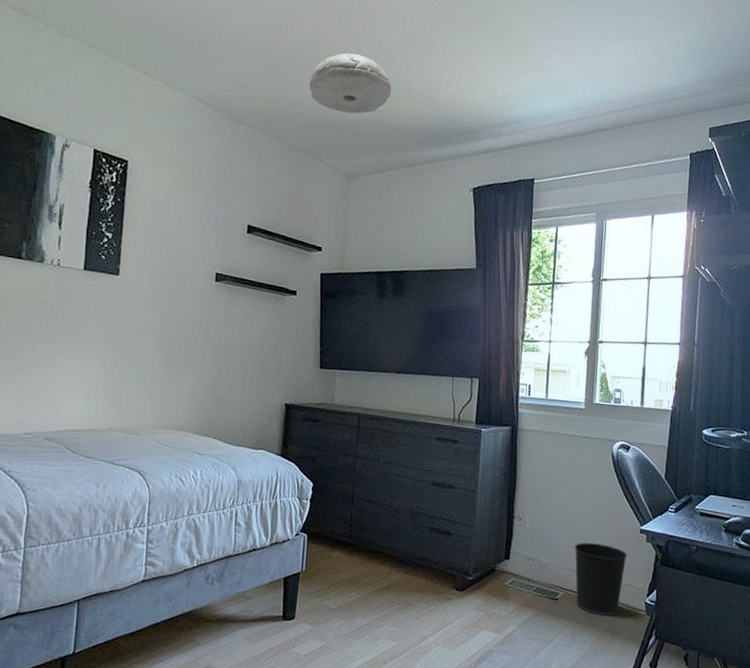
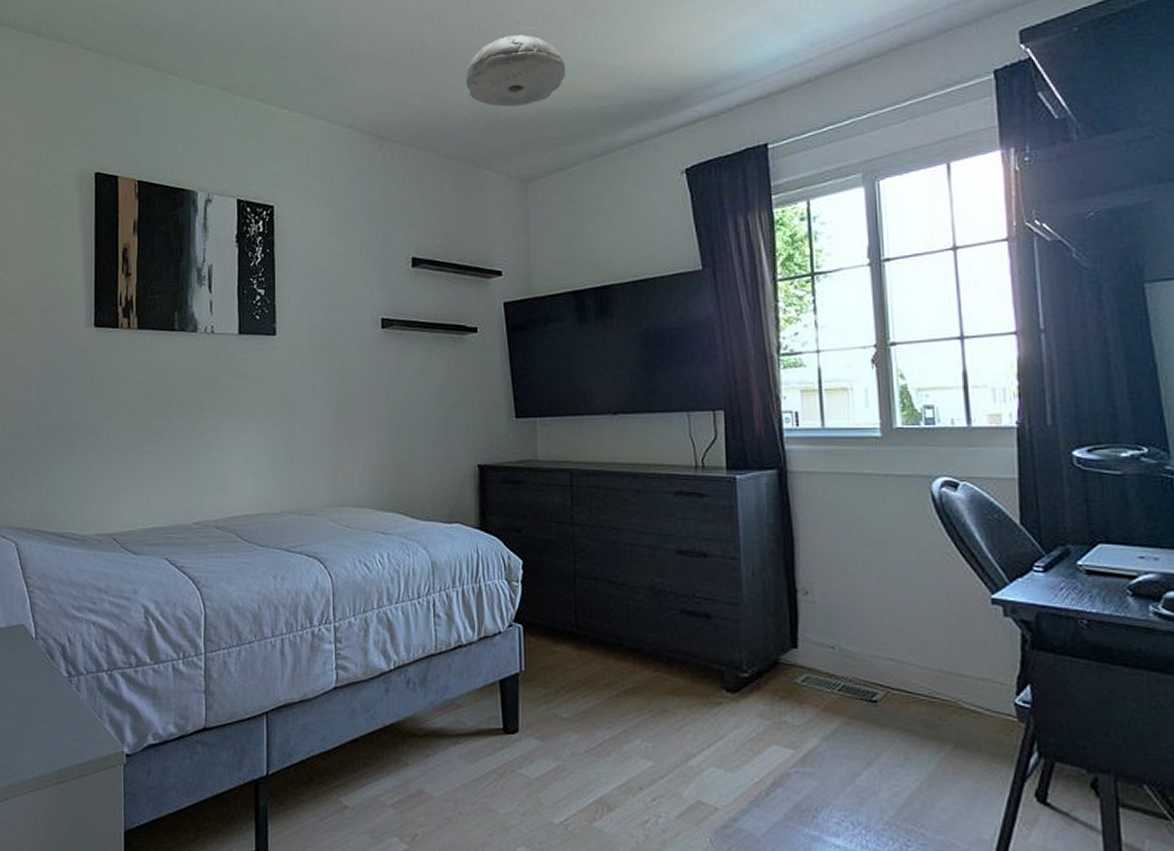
wastebasket: present [574,543,628,616] -> none [892,621,977,723]

